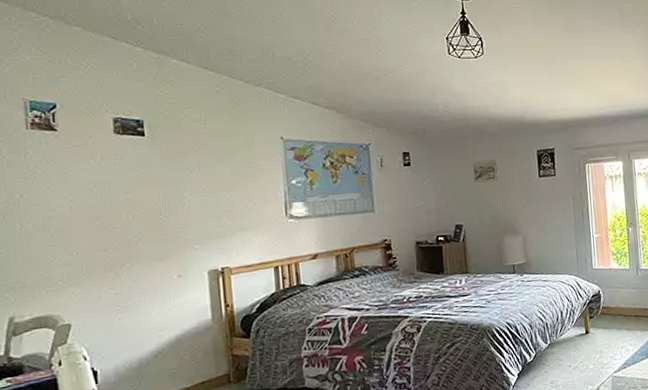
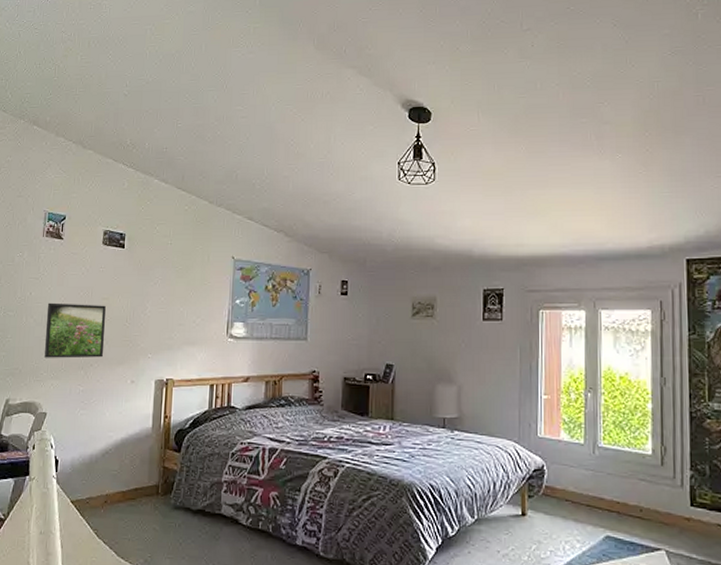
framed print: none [48,200,137,266] -> present [44,302,106,358]

